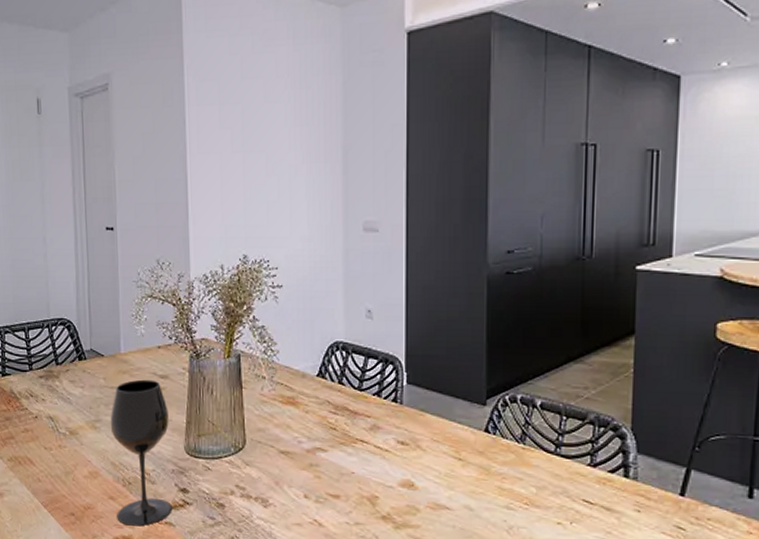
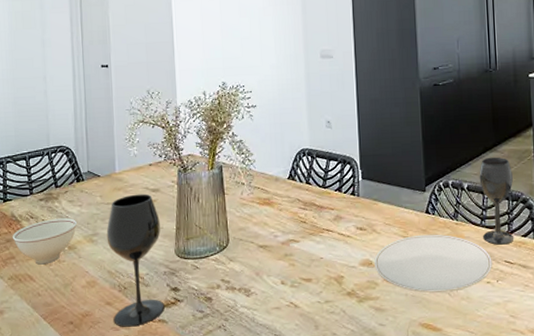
bowl: none [11,398,80,448] -> present [12,217,78,265]
plate: none [417,457,566,530] -> present [374,234,492,293]
wine glass: none [557,369,602,480] -> present [479,157,514,245]

